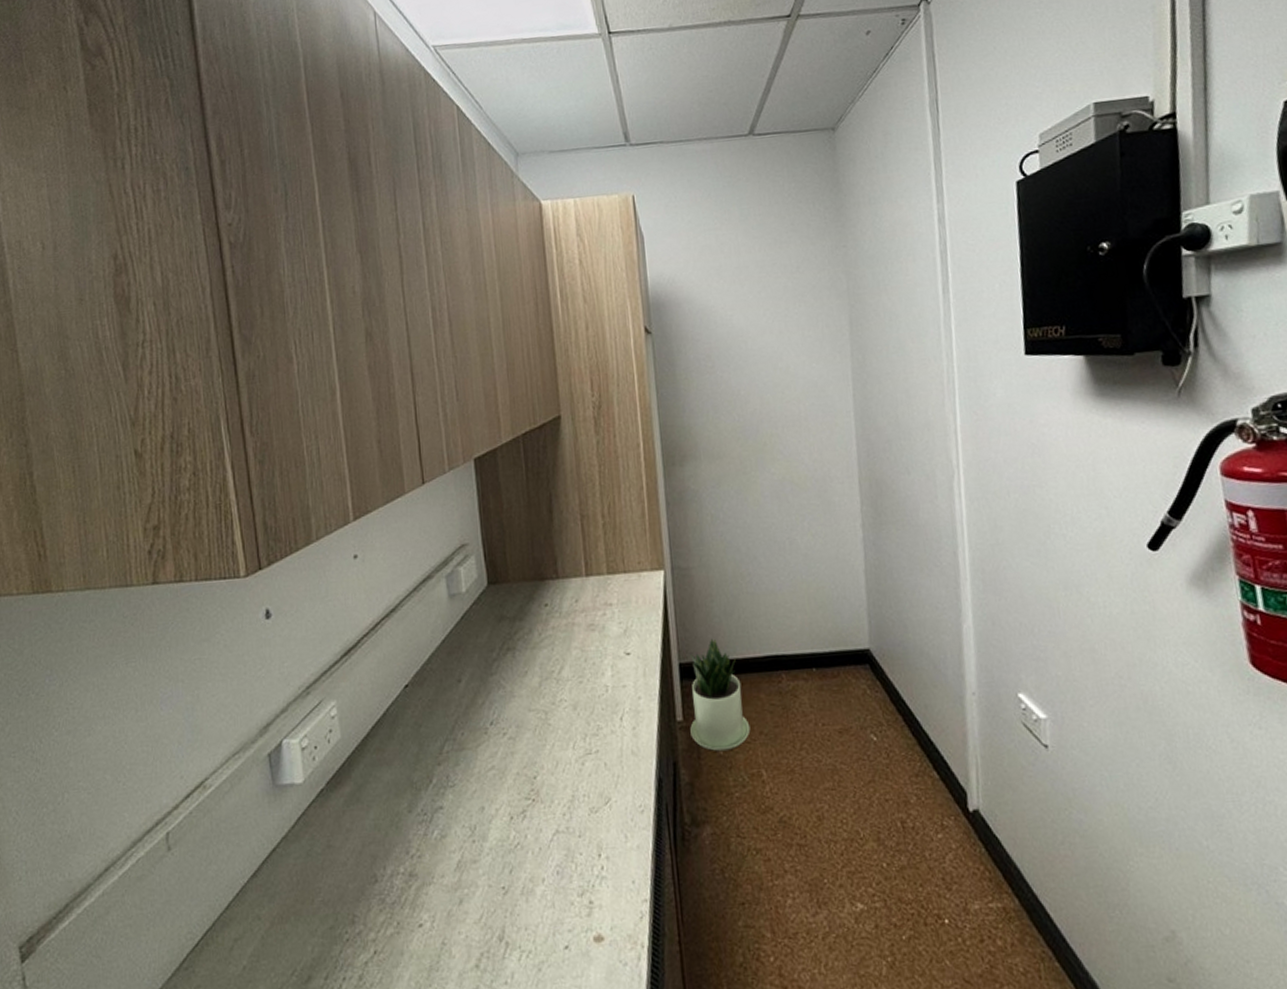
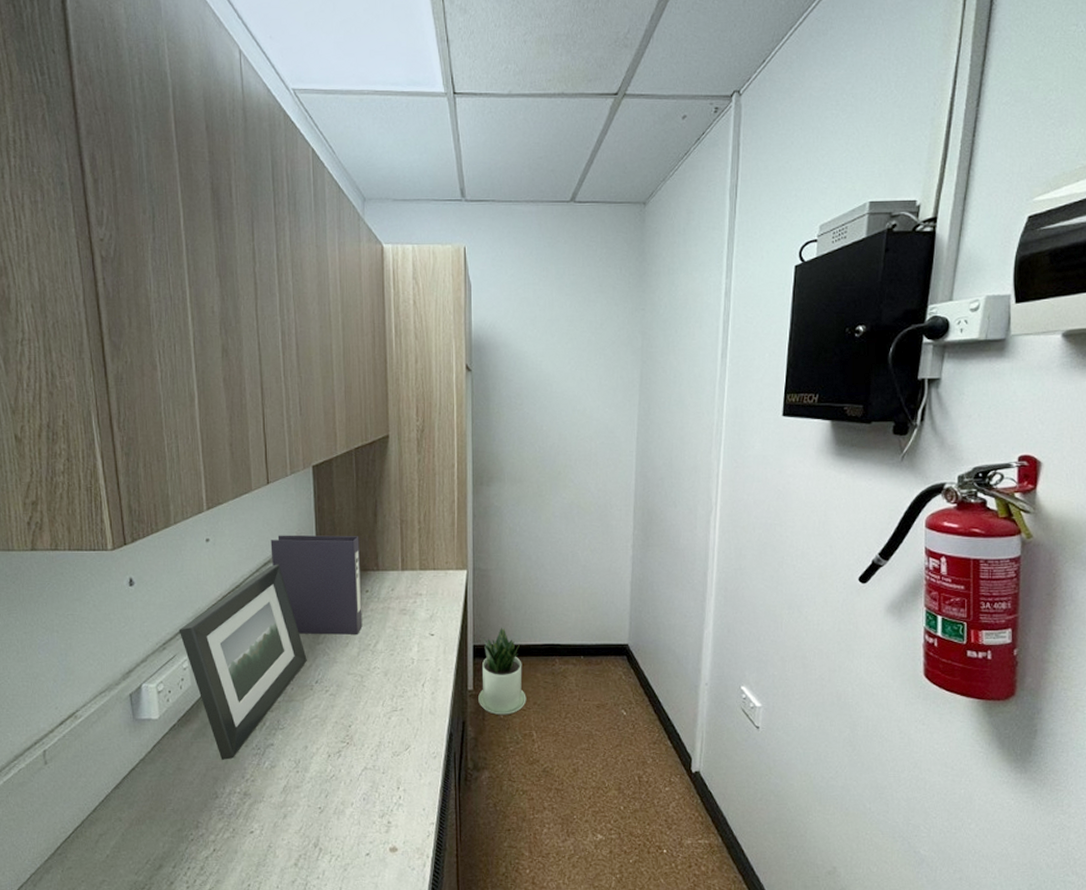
picture frame: none [324,579,479,832] -> present [178,564,307,760]
binder: none [429,538,543,664] -> present [270,535,363,635]

